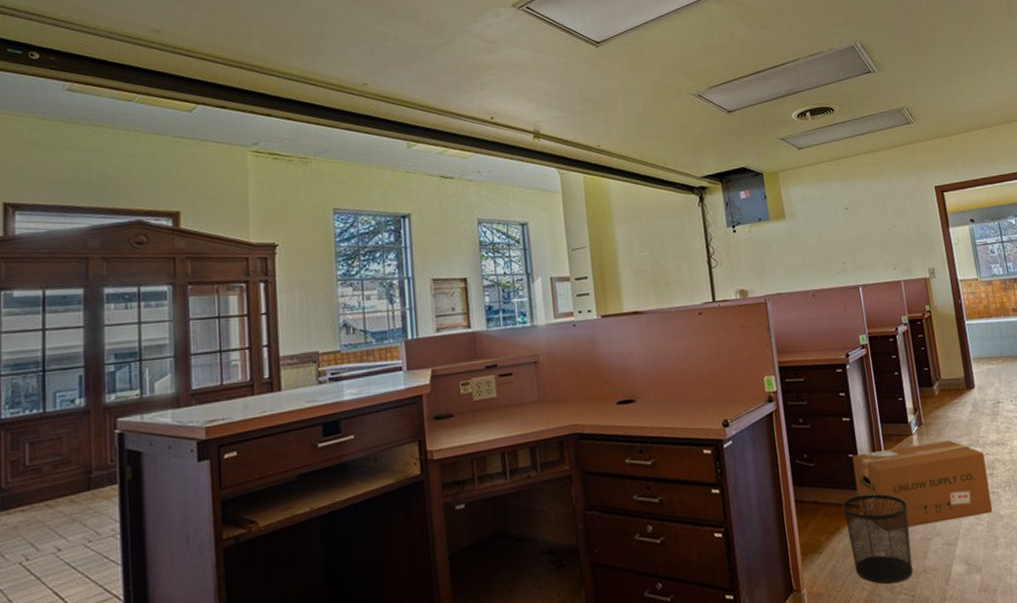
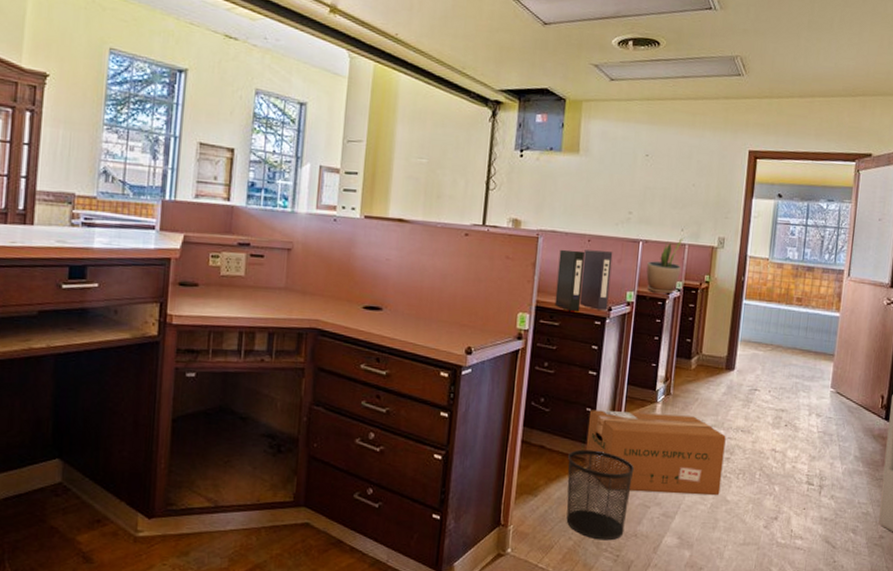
binder: none [789,306,820,365] -> present [554,249,584,312]
binder: none [811,302,845,359] -> present [579,250,613,311]
potted plant: none [871,275,903,332] -> present [646,237,685,295]

